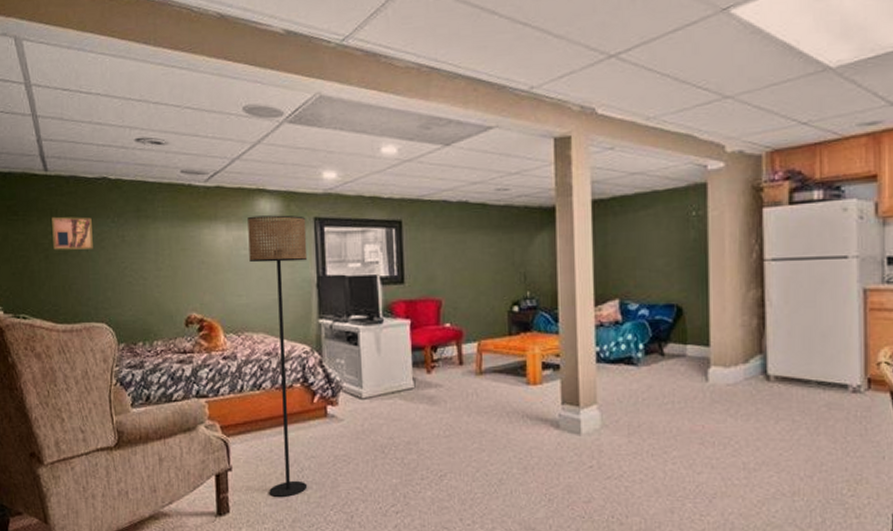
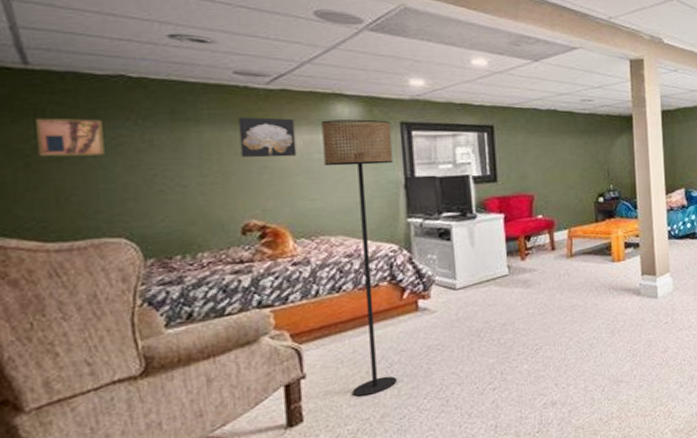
wall art: none [184,214,228,253] -> present [238,117,297,158]

